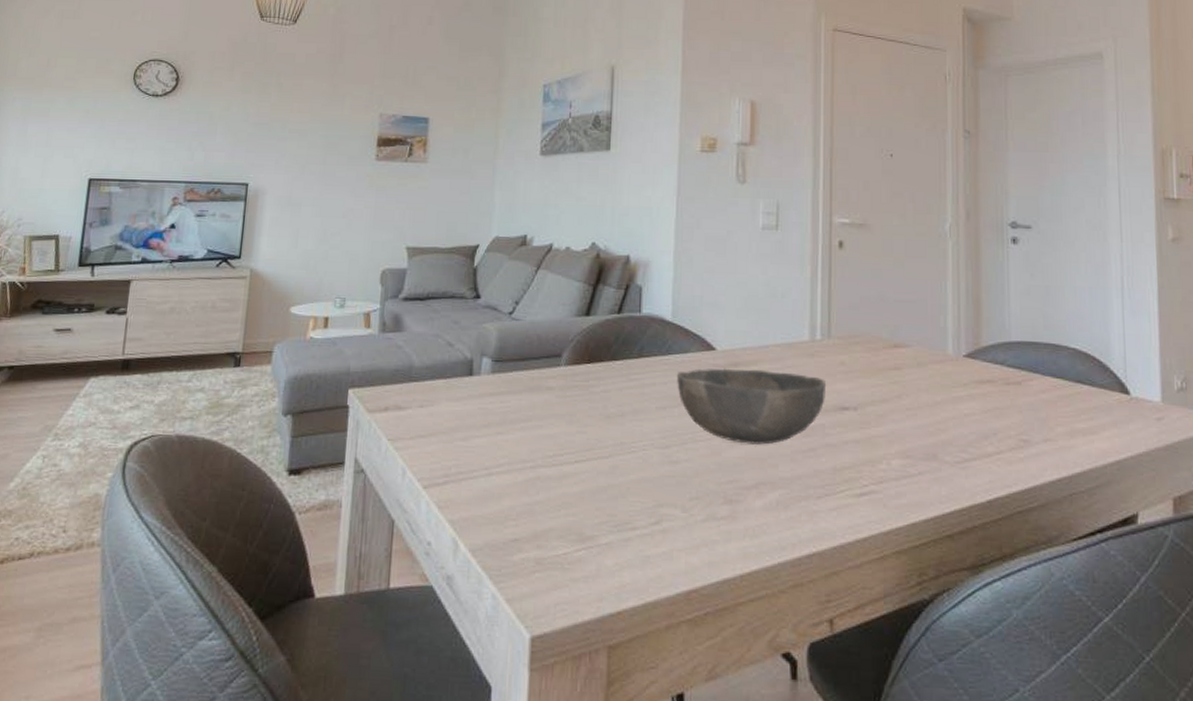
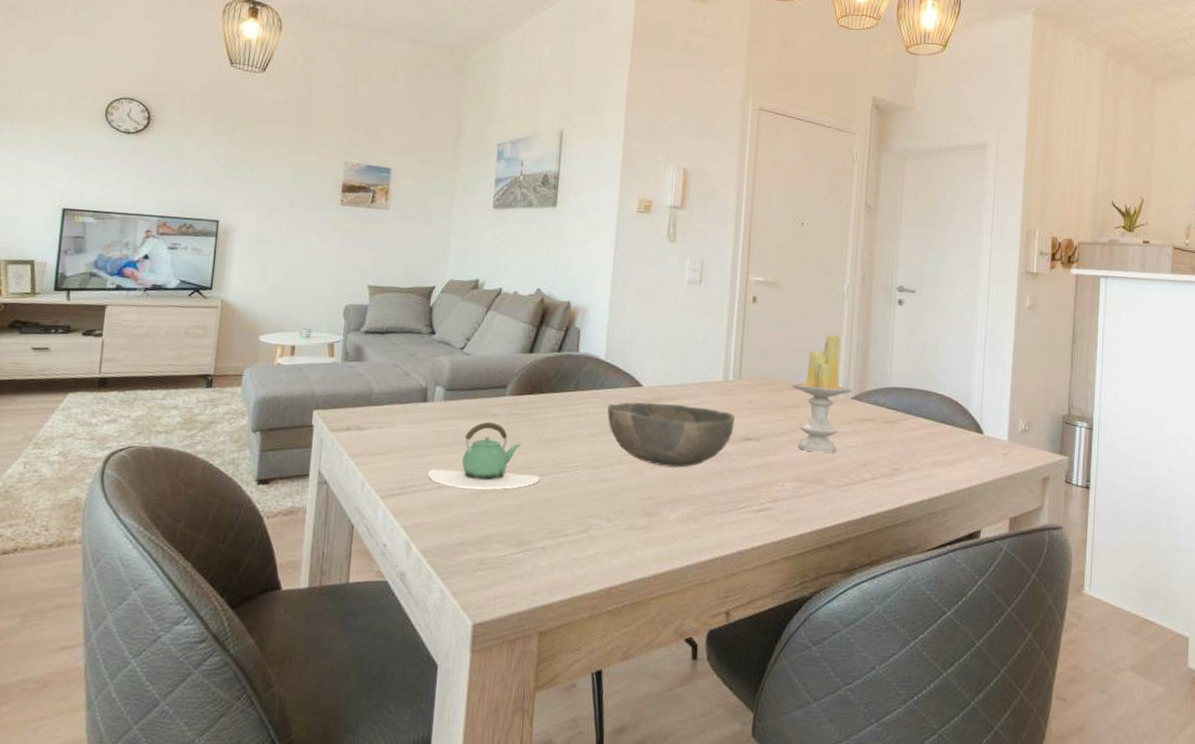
teapot: none [474,396,603,475] -> present [427,421,540,489]
candle: none [891,280,964,423] -> present [791,333,852,454]

